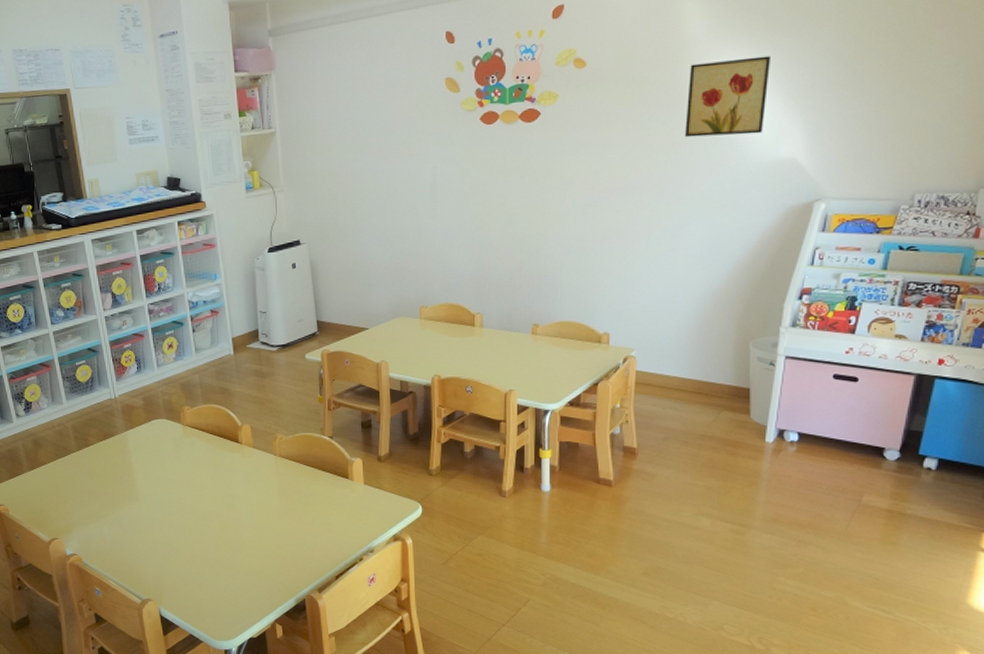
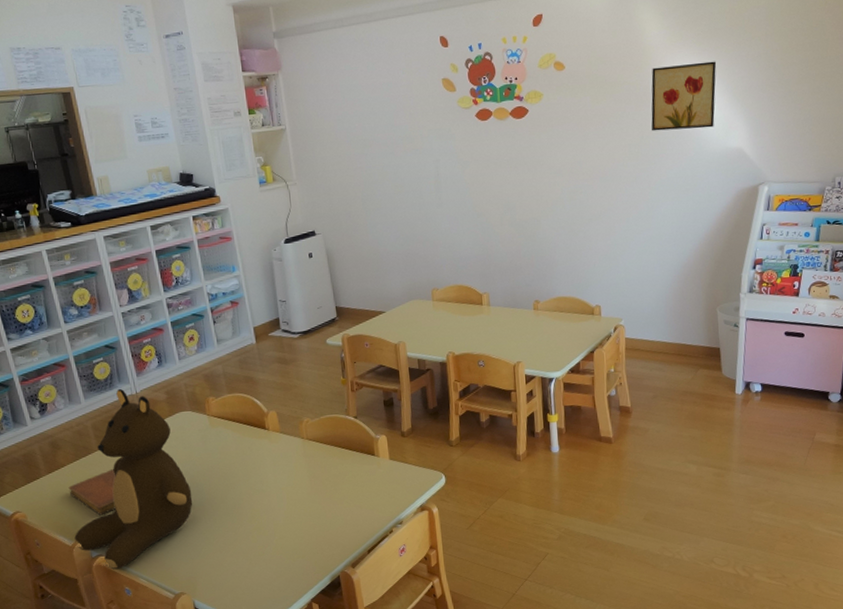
notebook: none [47,471,92,515] -> present [68,469,117,516]
teddy bear: none [51,392,164,570] -> present [74,388,193,570]

